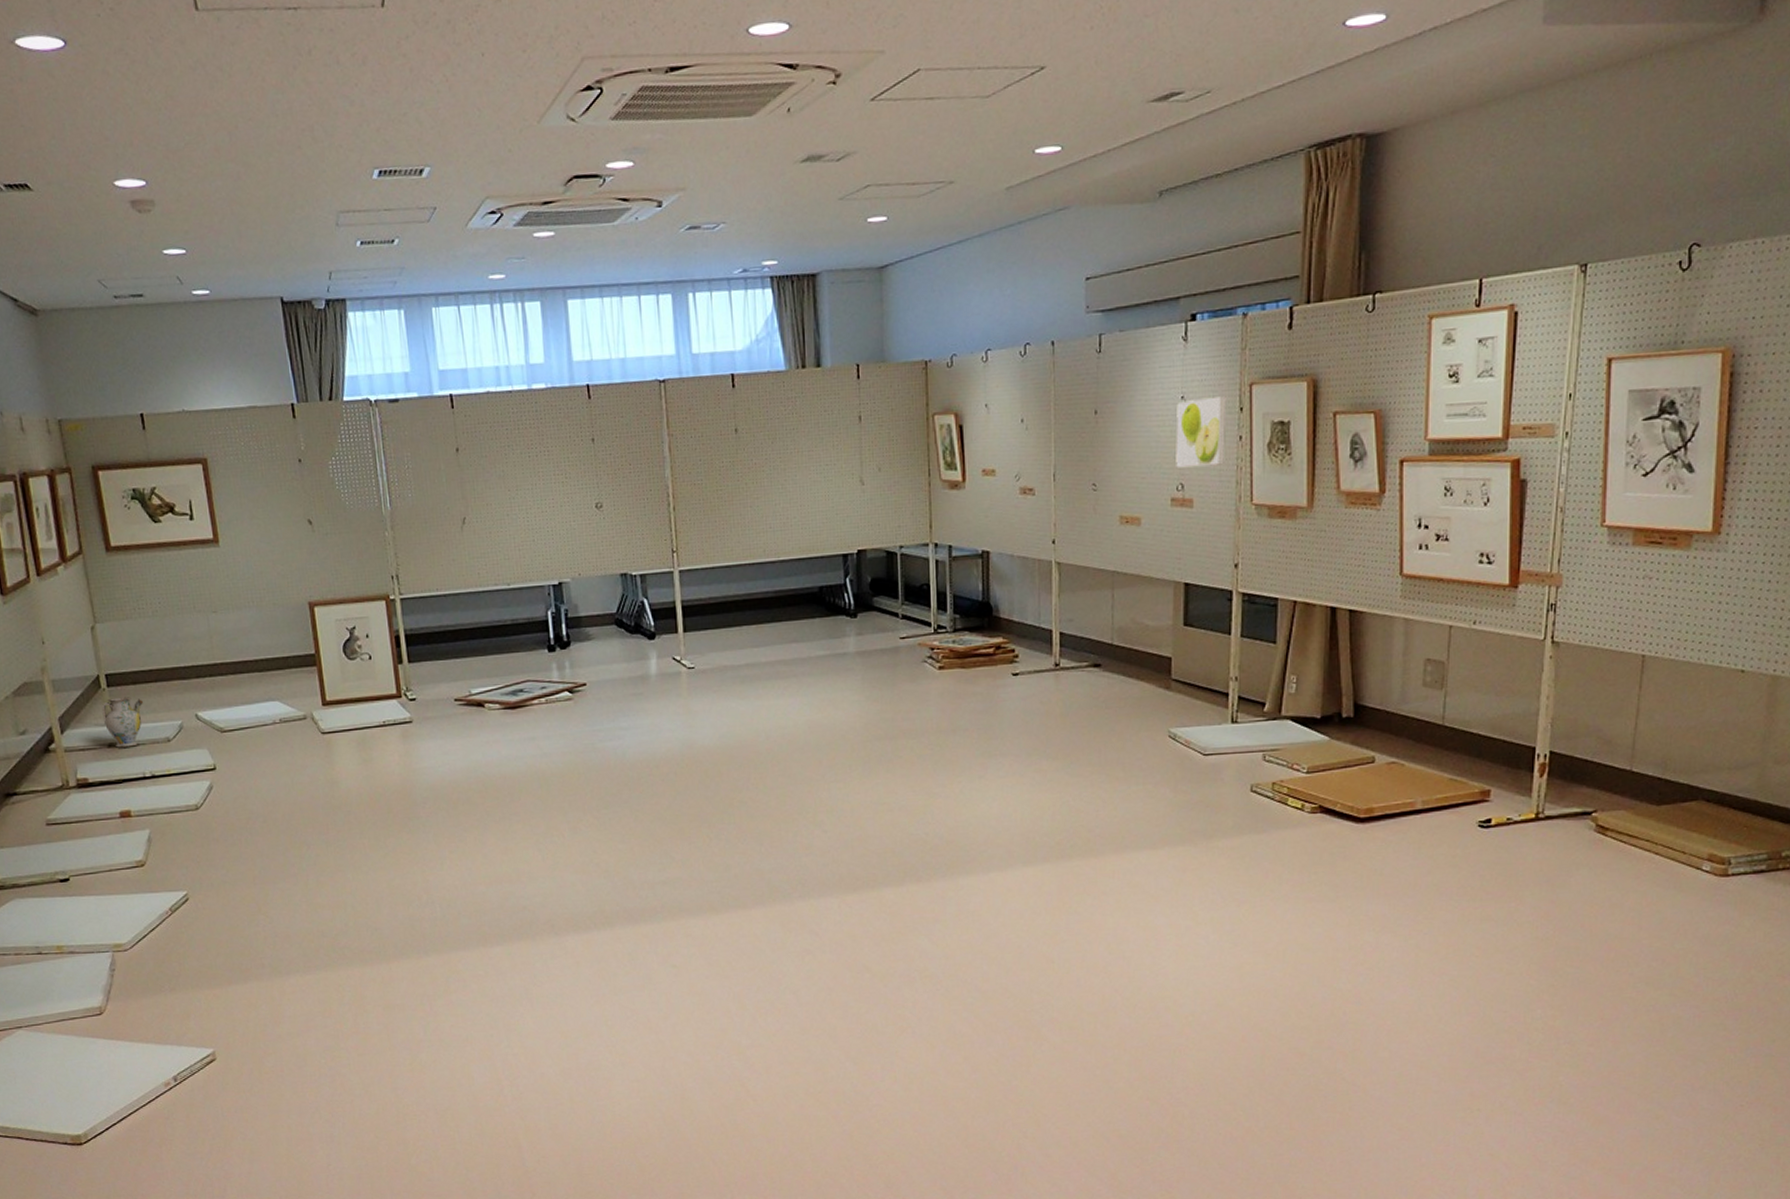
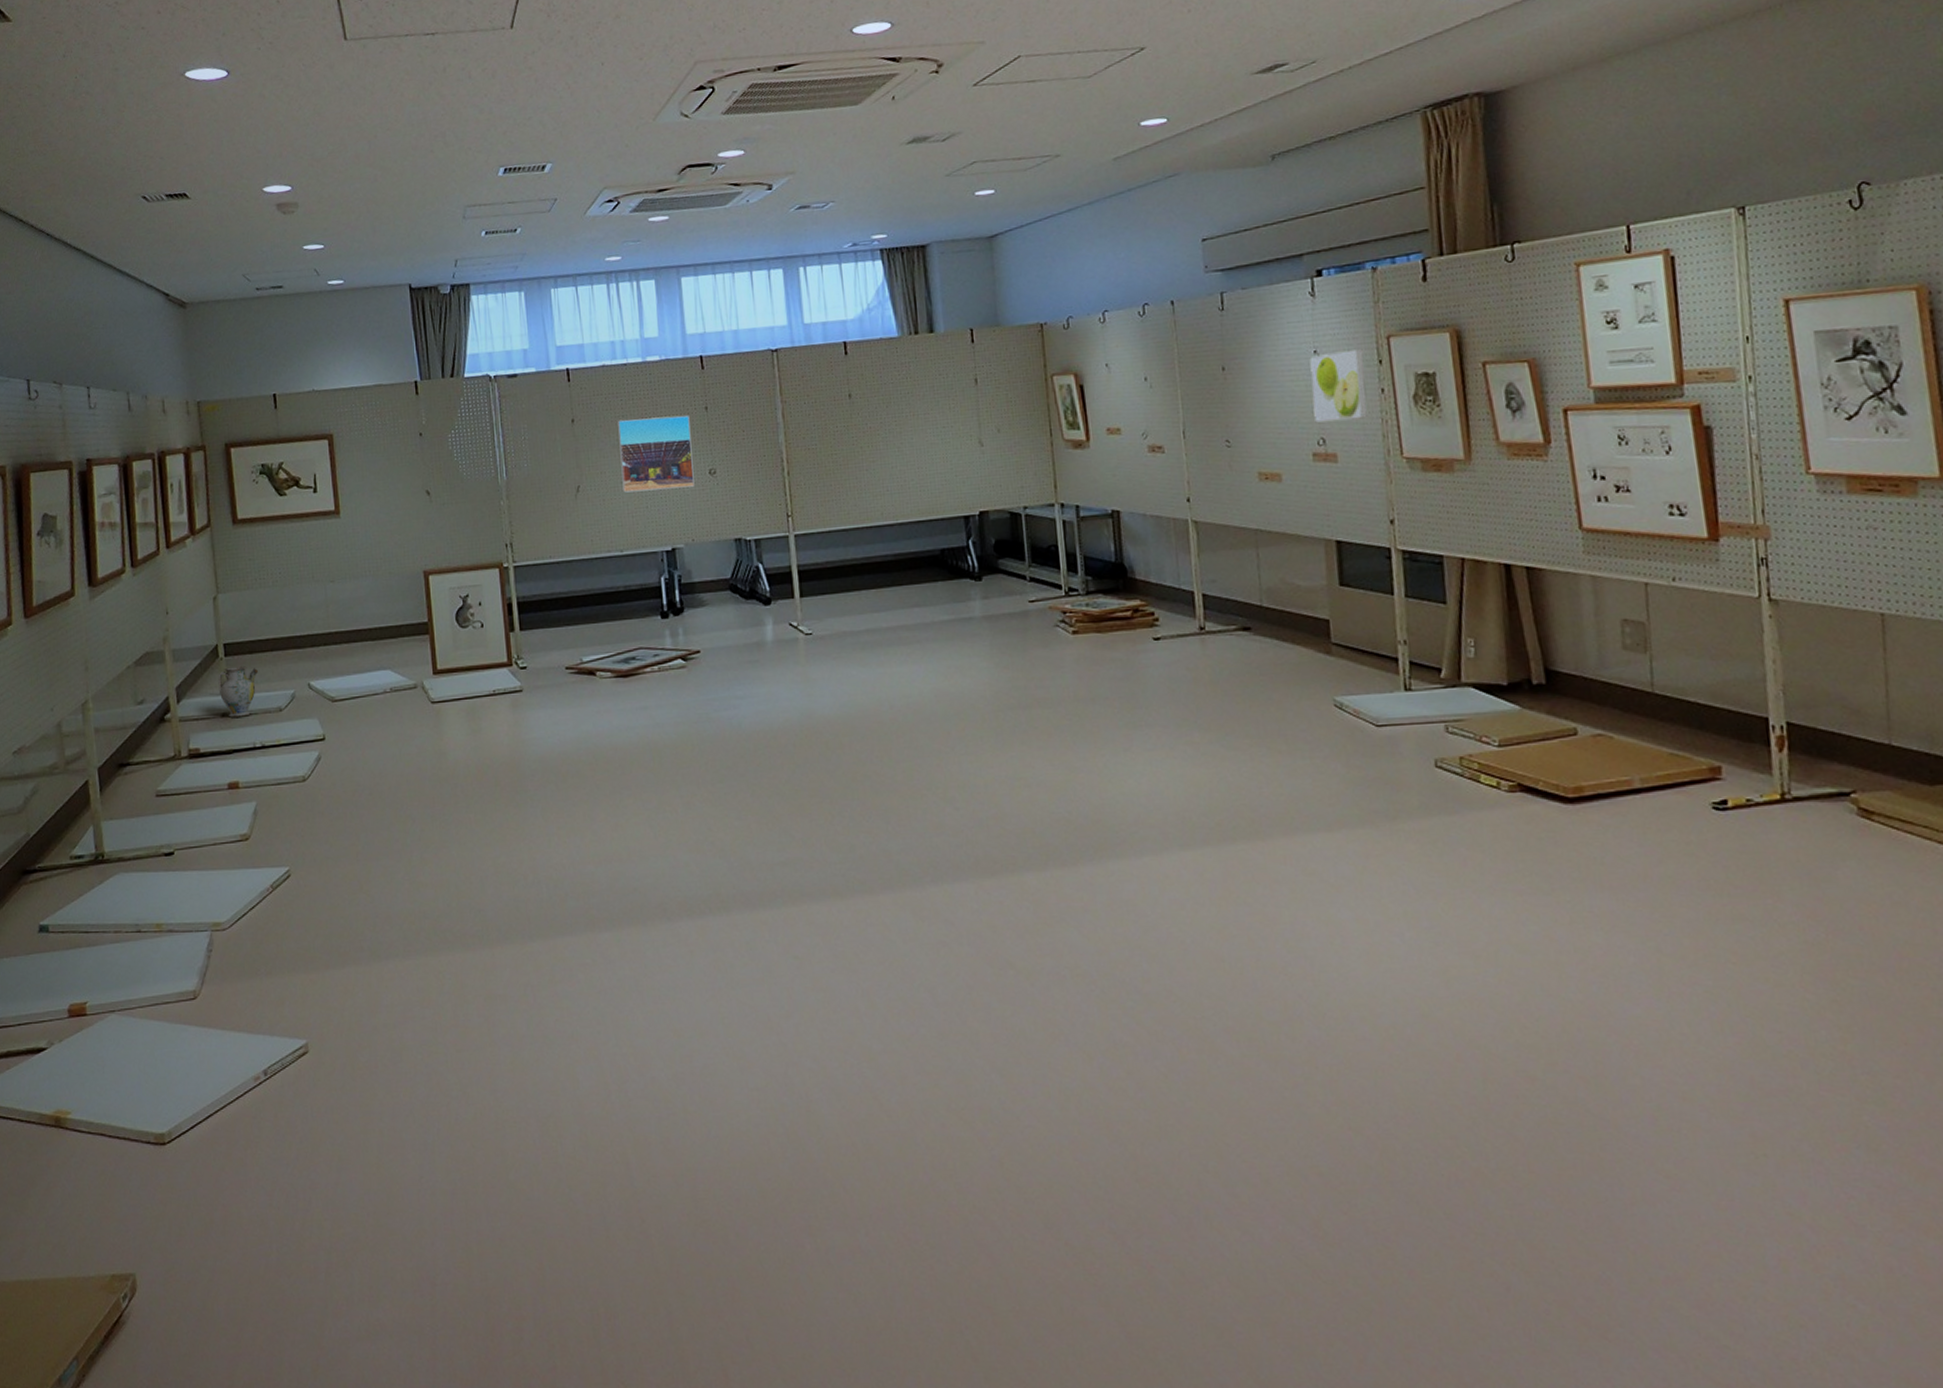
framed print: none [503,446,581,526] -> present [618,415,695,493]

